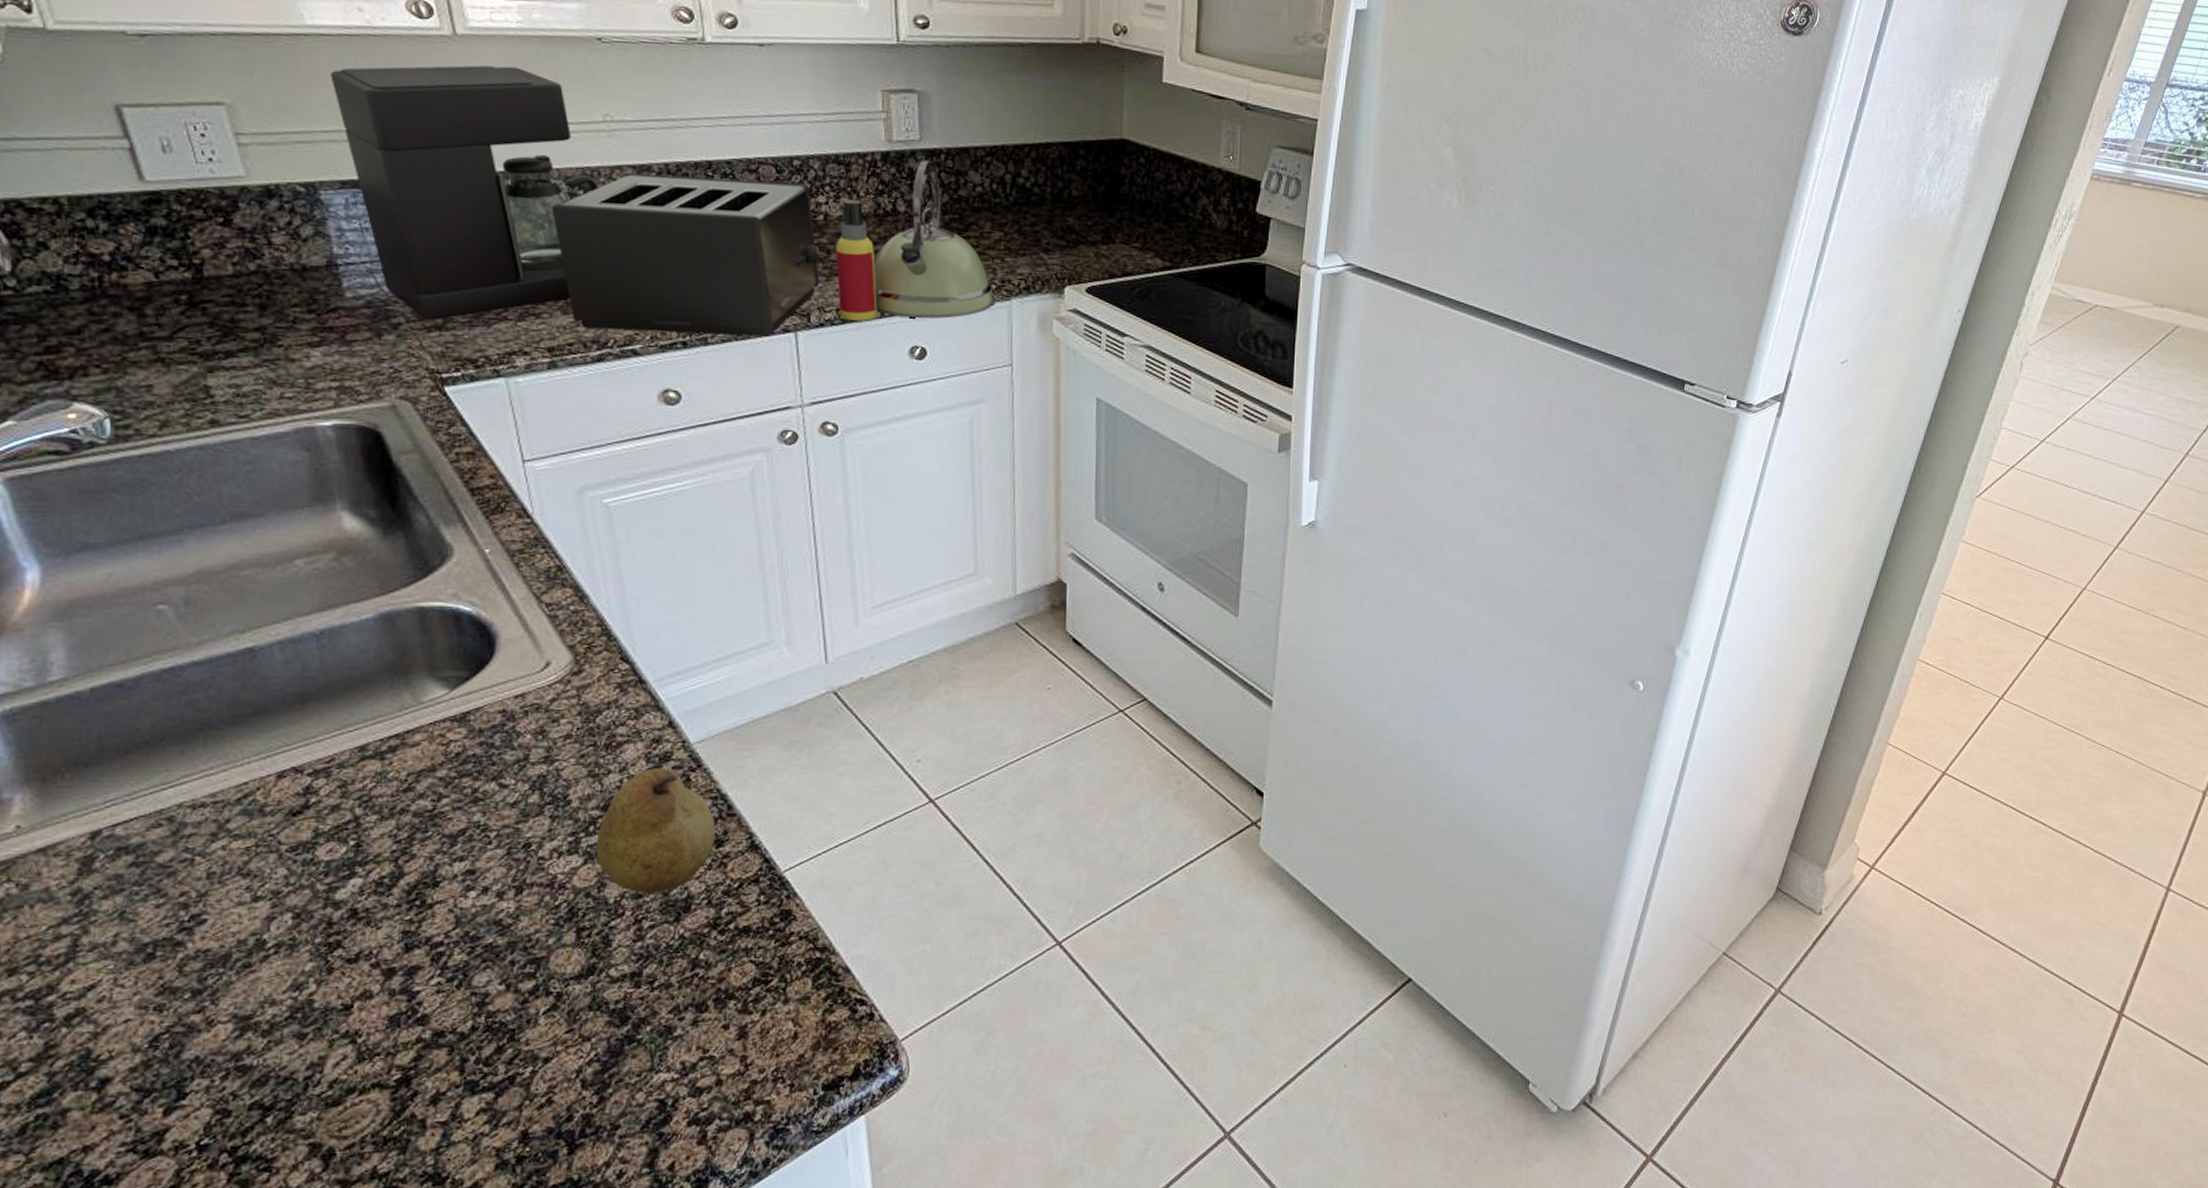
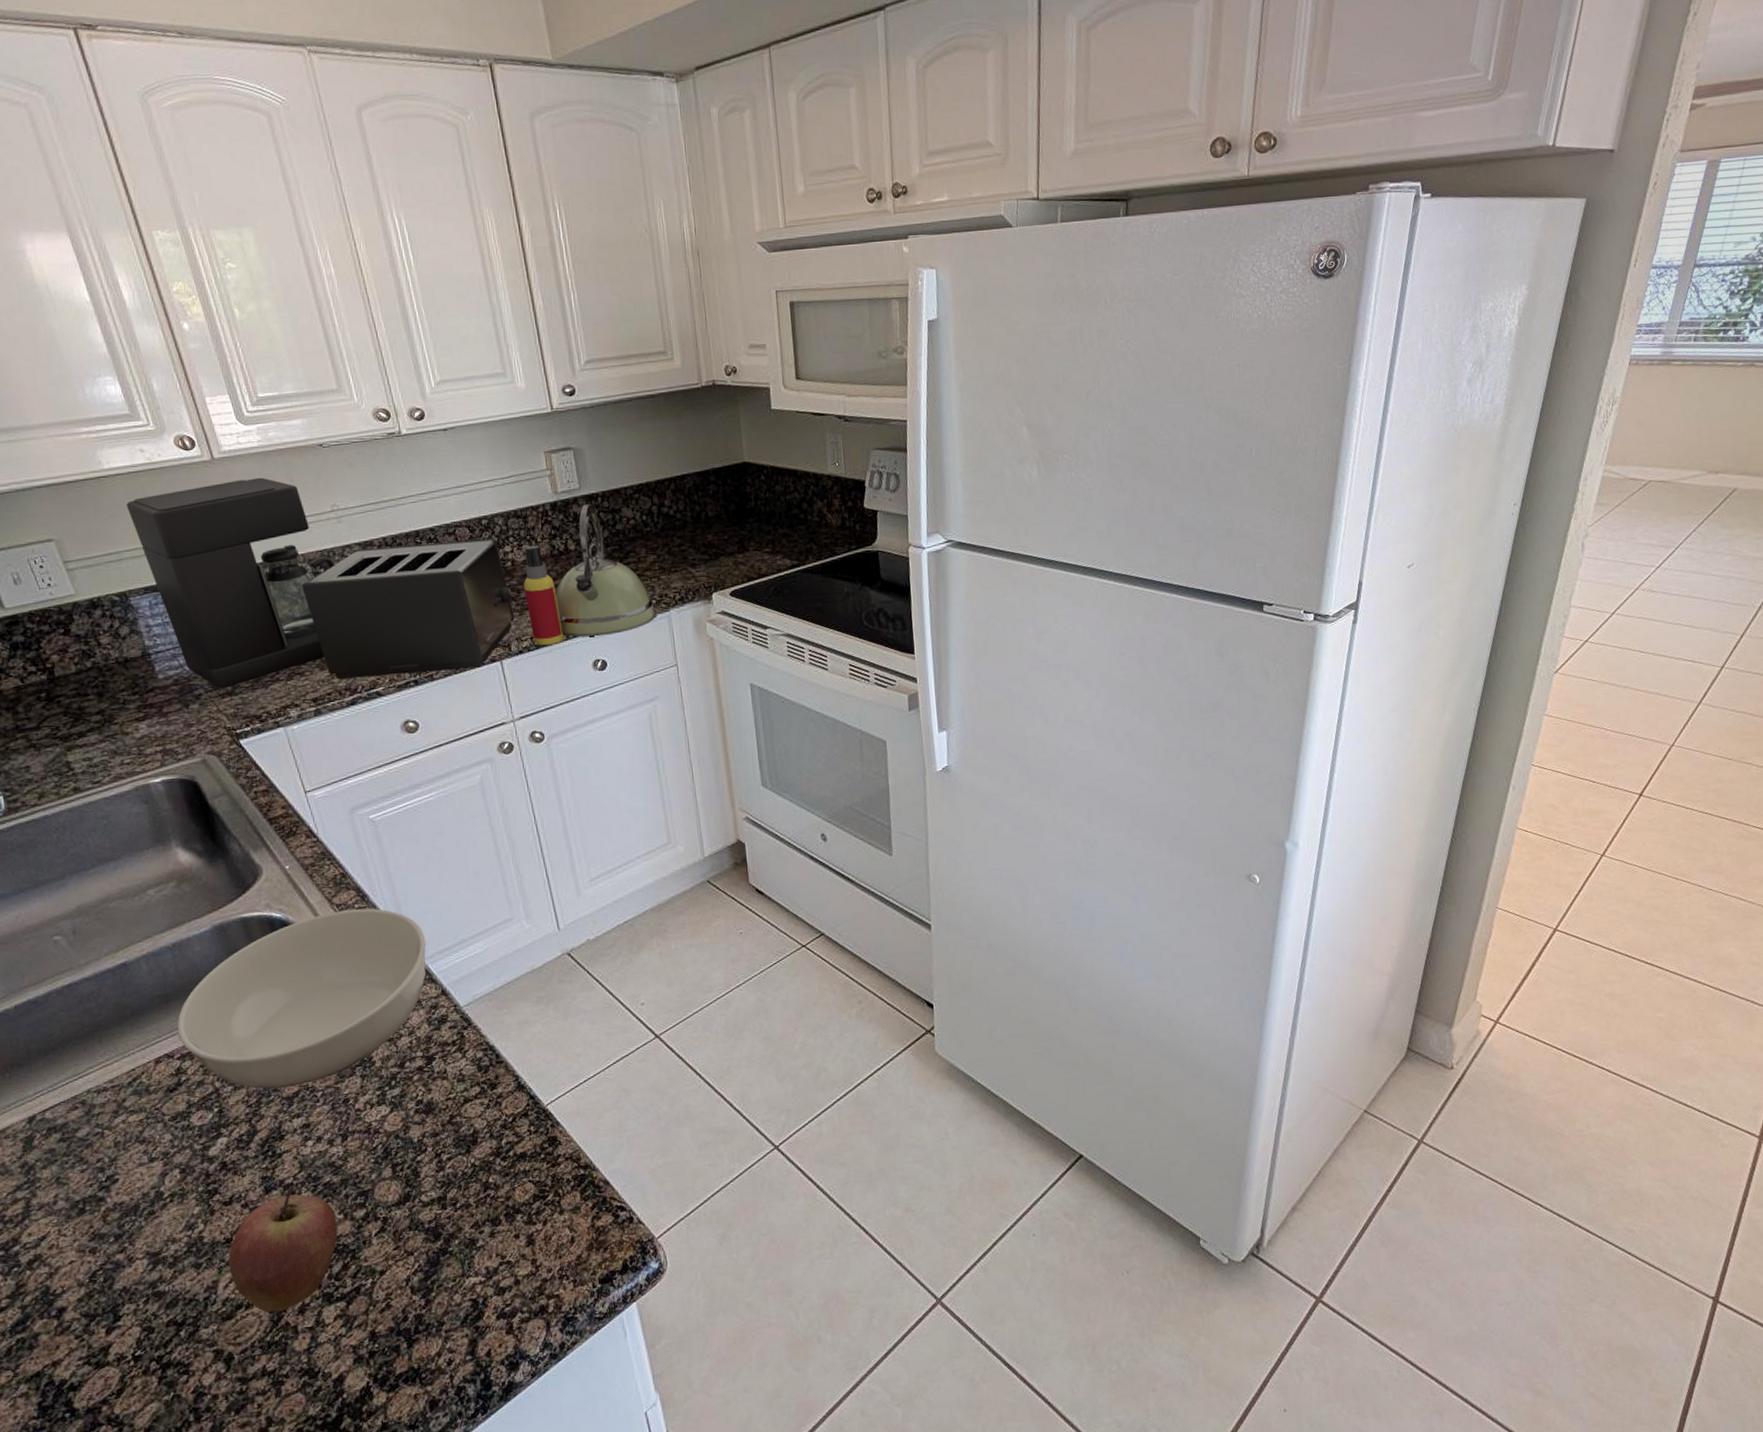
bowl: none [312,612,657,823] -> present [176,908,427,1089]
fruit: none [344,944,496,1100] -> present [228,1185,338,1313]
fruit: present [596,768,716,893] -> none [398,1028,490,1132]

